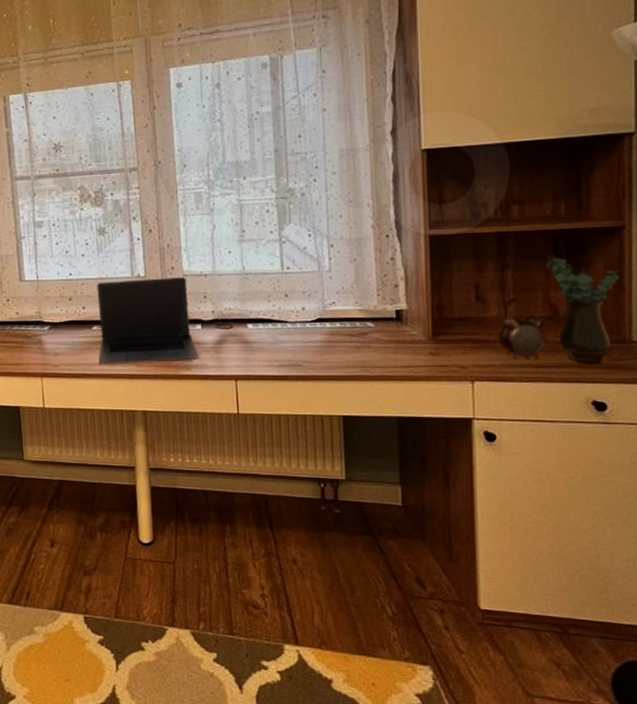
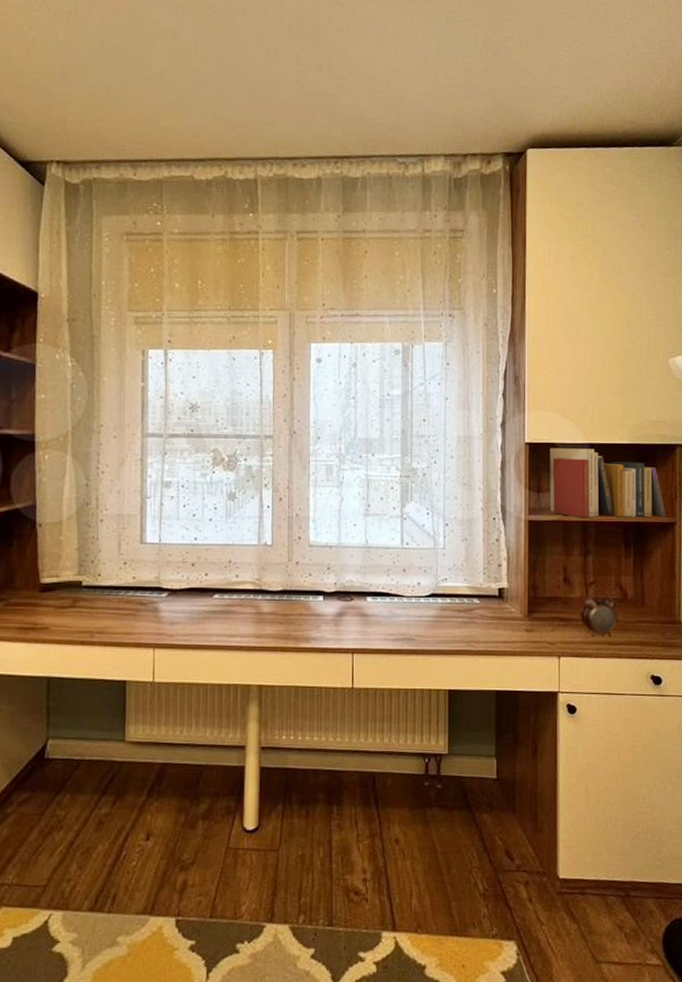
laptop computer: present [97,277,199,365] -> none [217,547,319,636]
books: none [452,149,540,229] -> present [549,448,615,519]
books: none [524,159,610,225] -> present [604,461,666,518]
vase: present [546,254,619,365] -> none [619,543,672,643]

